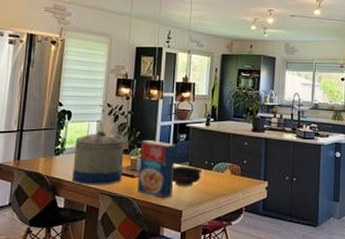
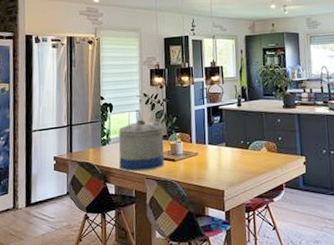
cereal box: present [136,140,177,199] -> none [178,124,213,180]
bowl: present [173,166,202,186] -> none [211,147,239,167]

